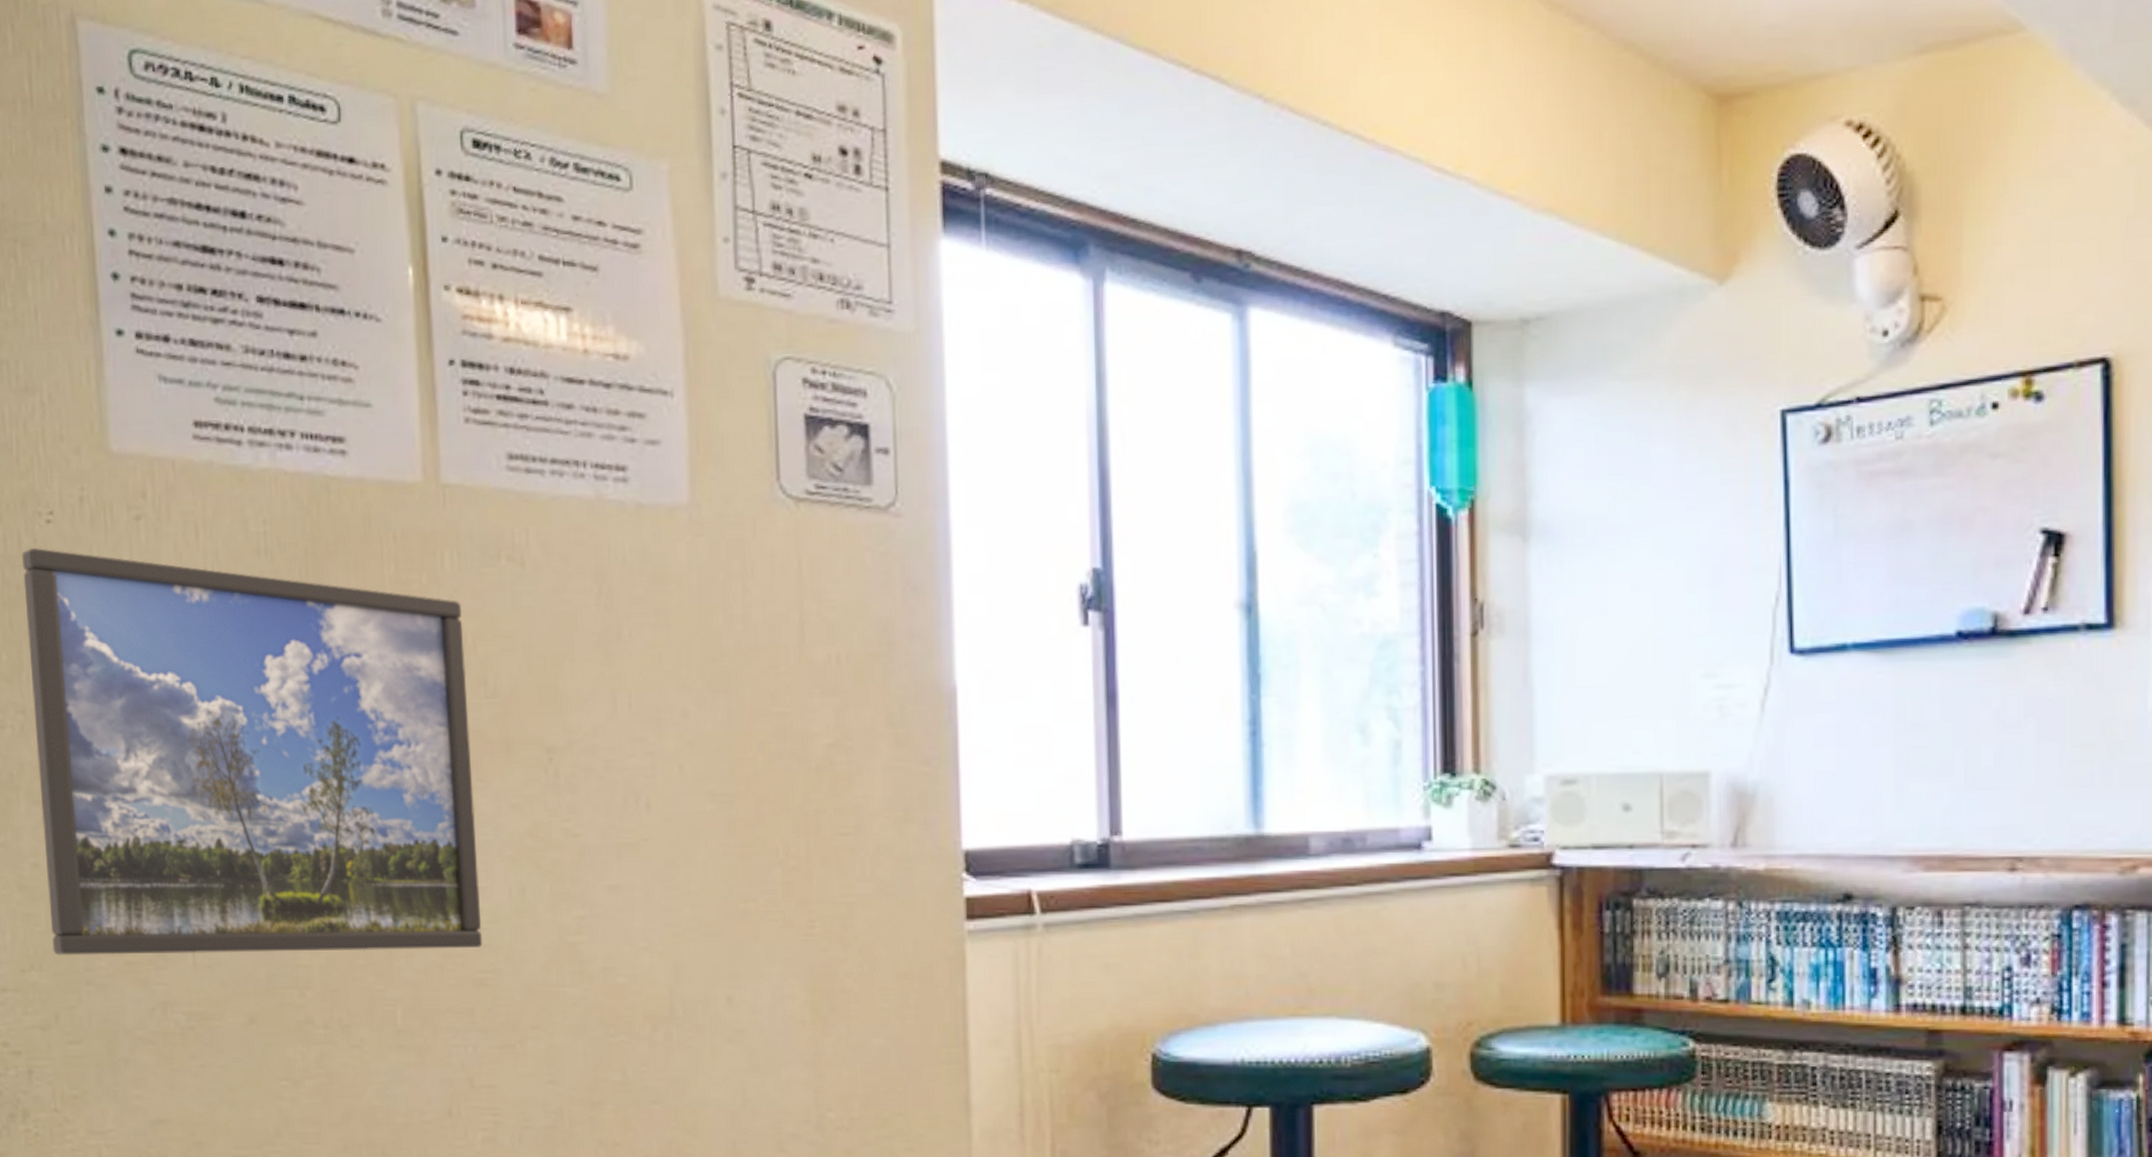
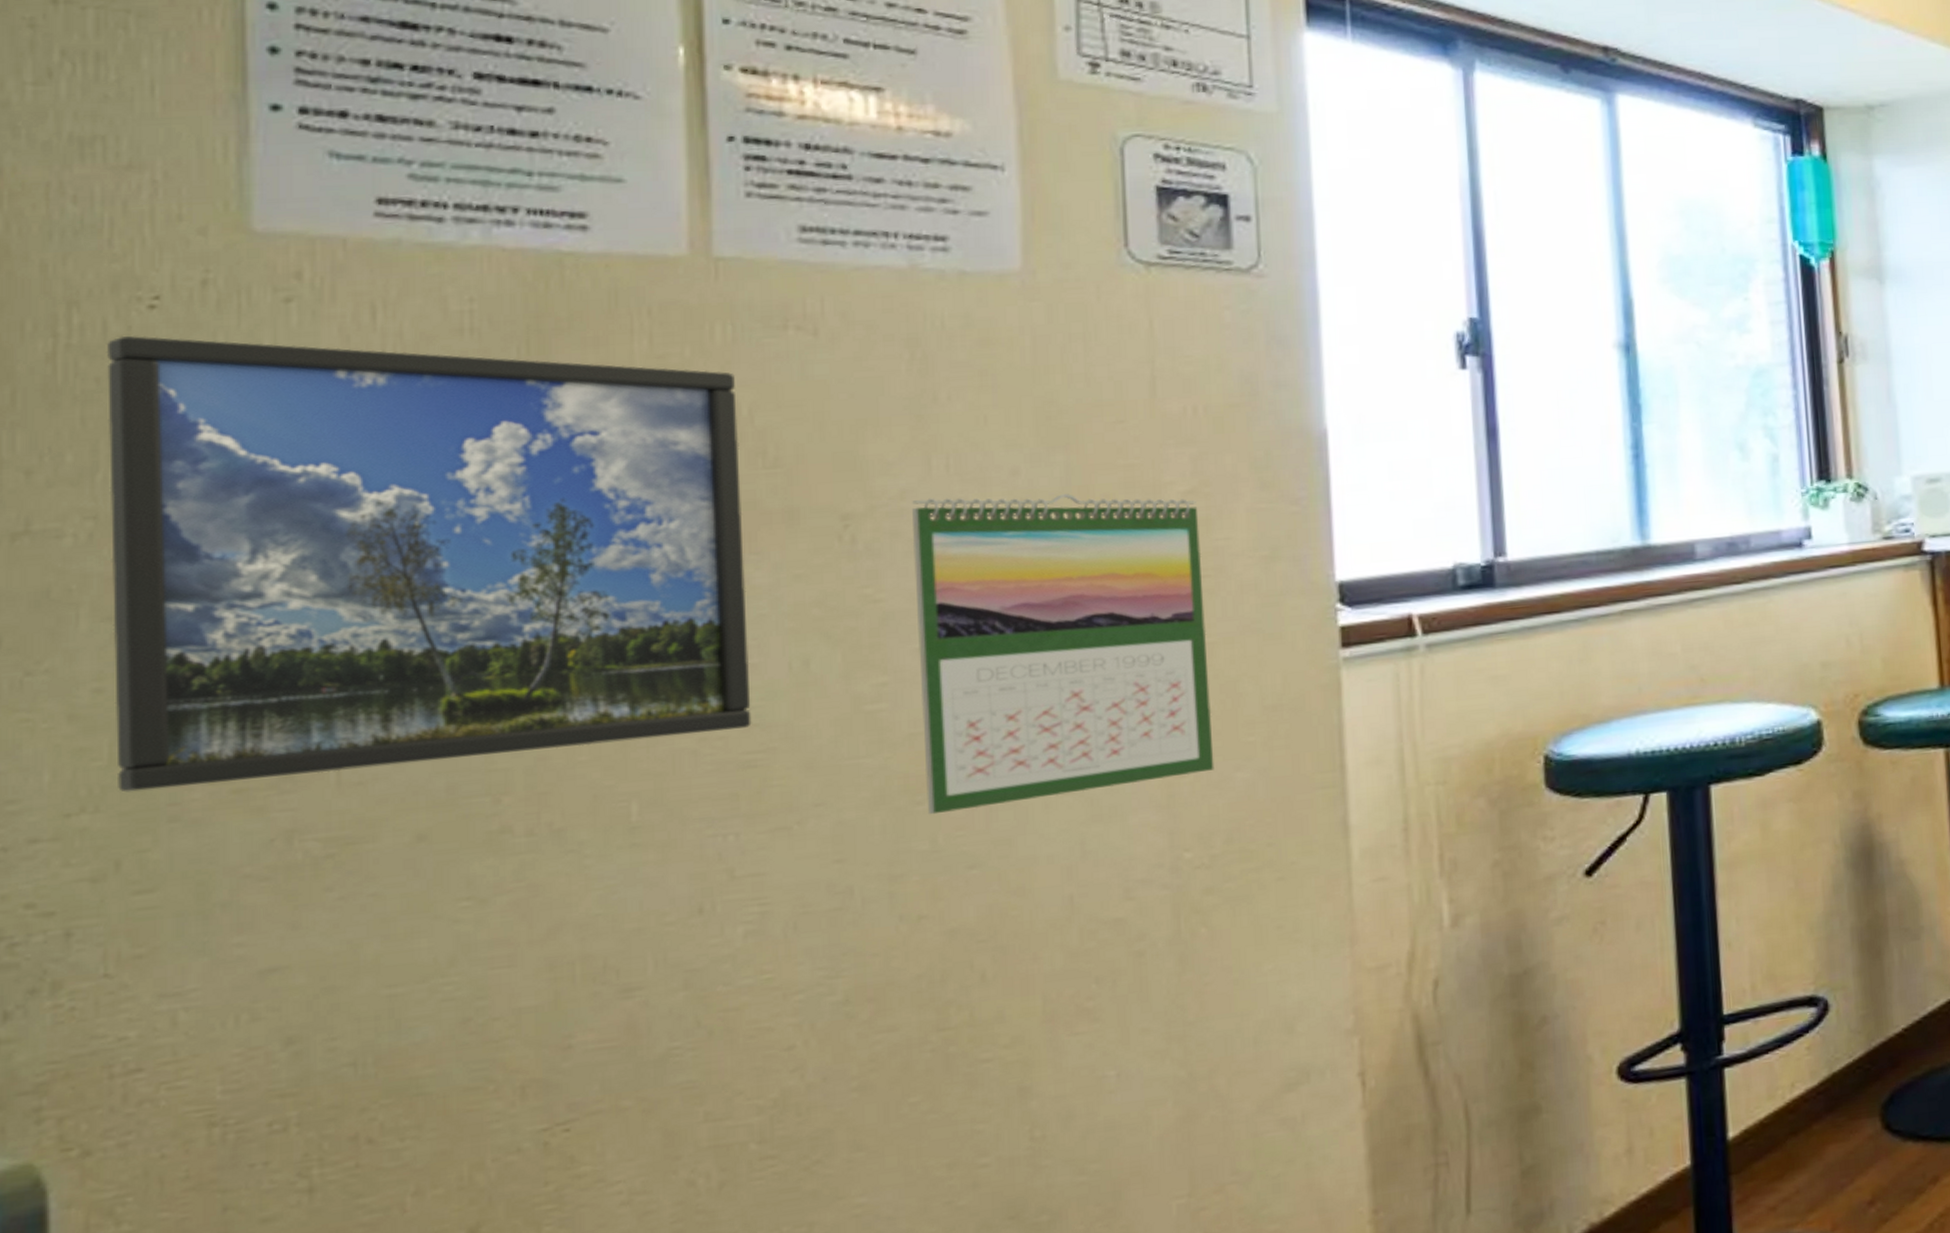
calendar: none [601,736,854,1048] -> present [911,494,1215,815]

